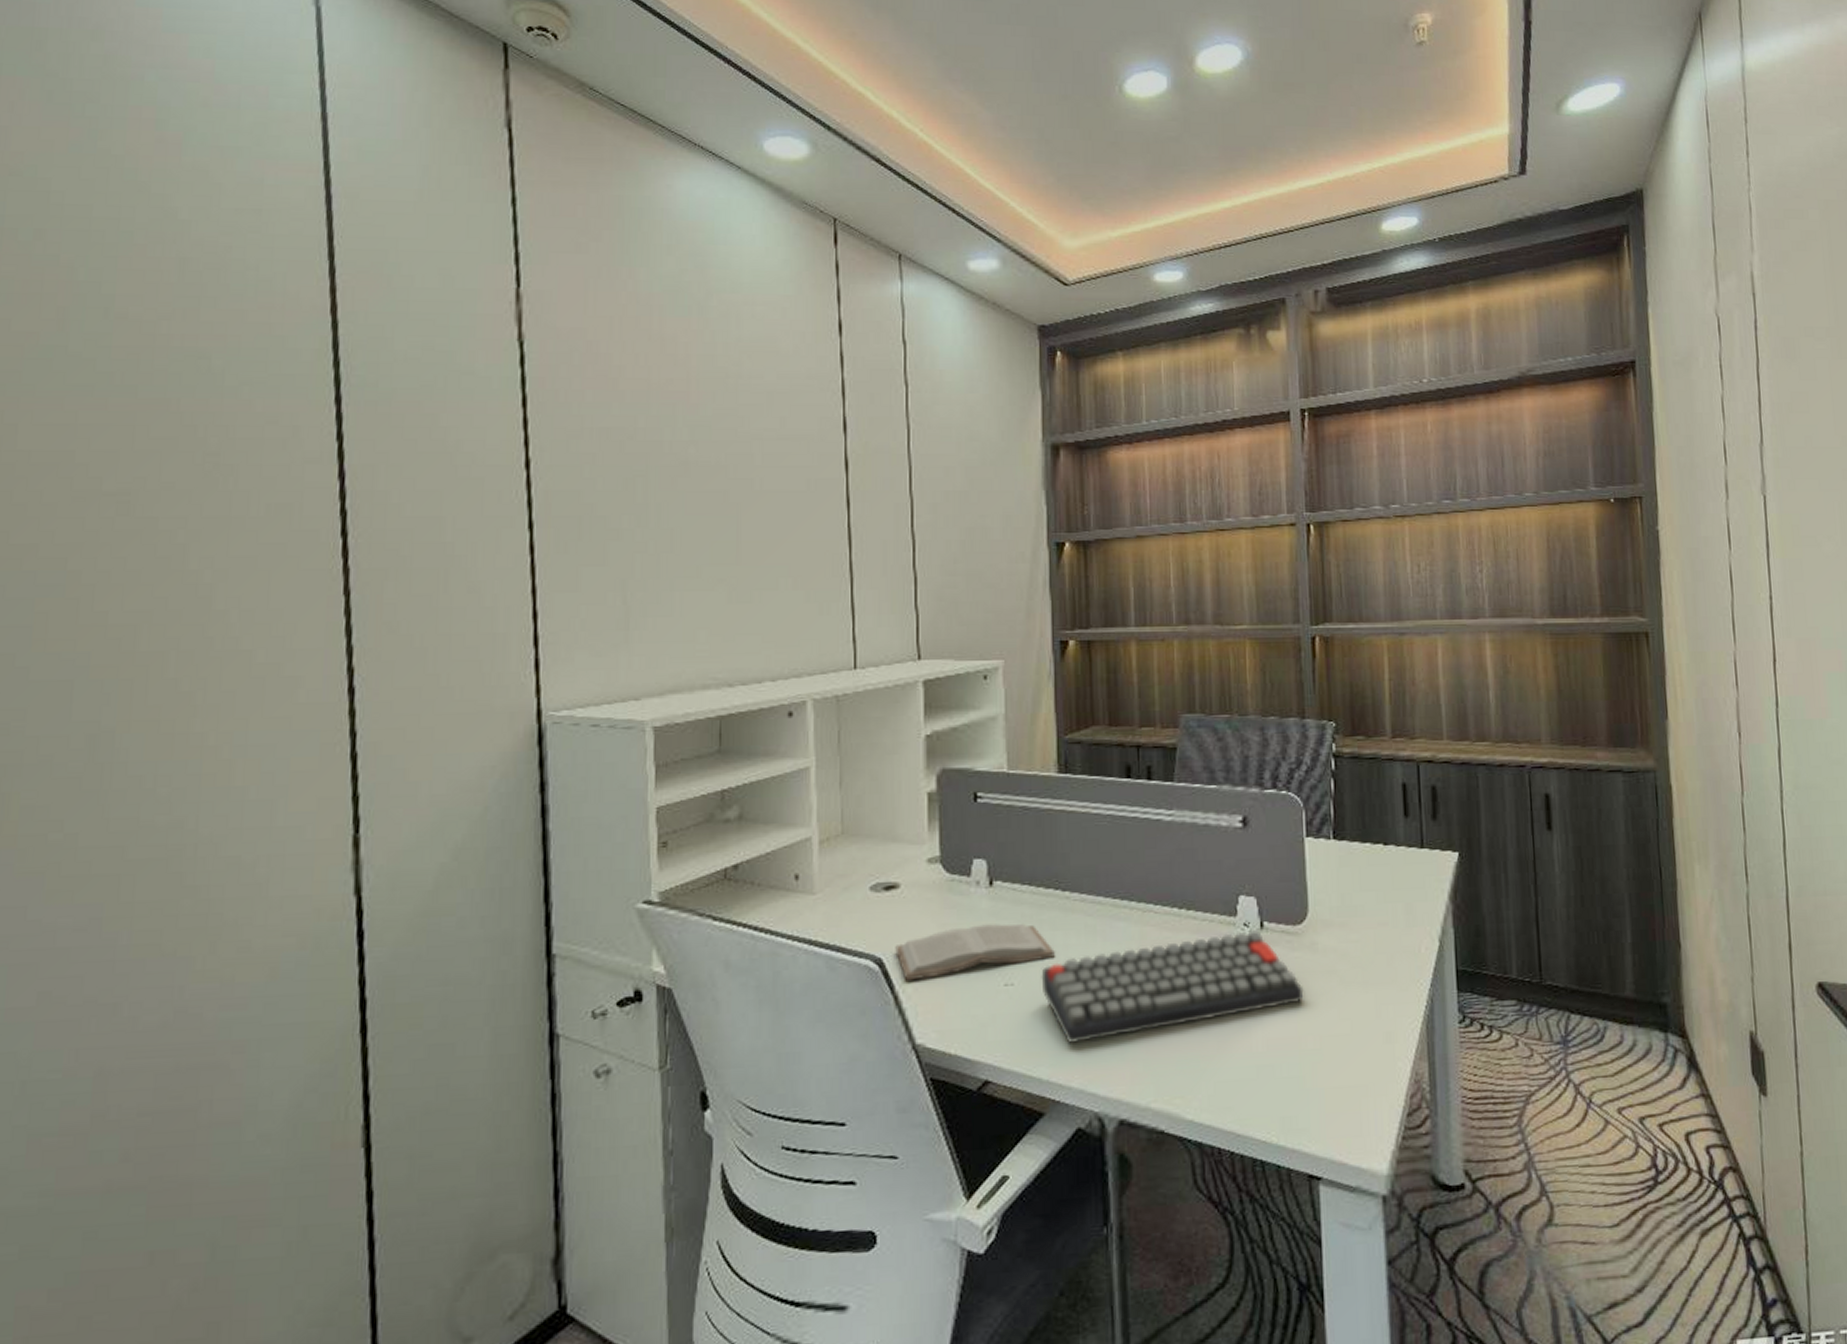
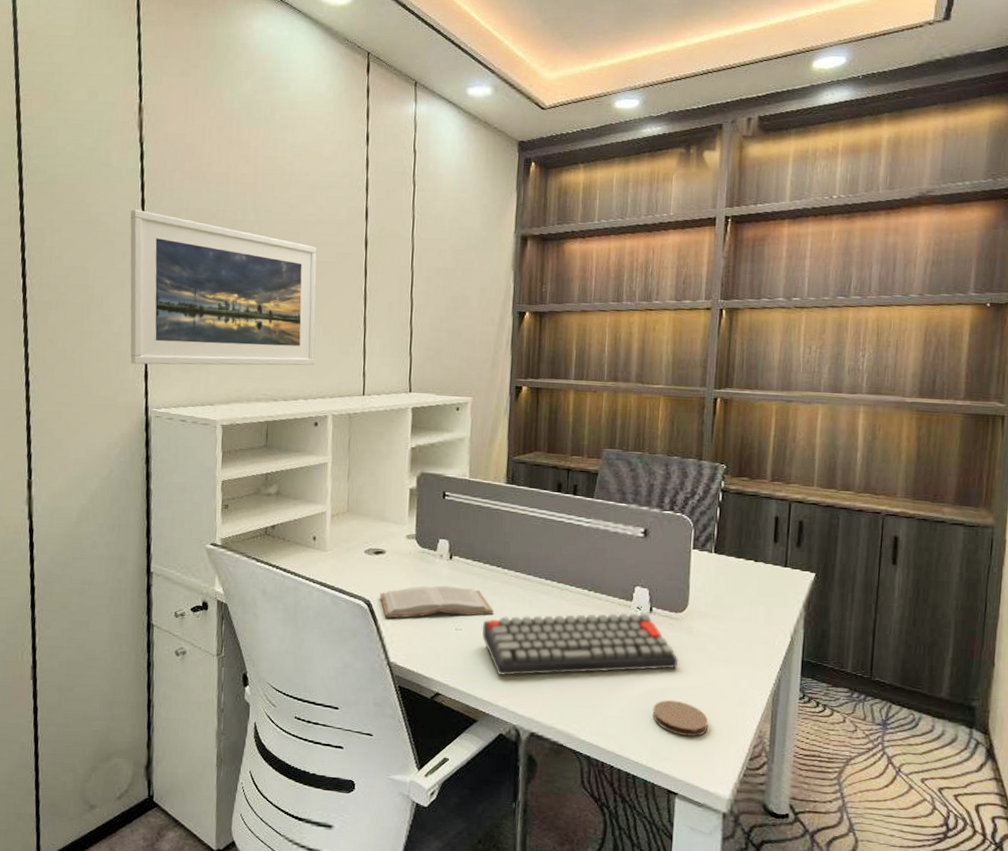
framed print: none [506,433,785,650] -> present [130,209,317,366]
coaster: none [1277,1046,1350,1095] -> present [652,700,708,737]

